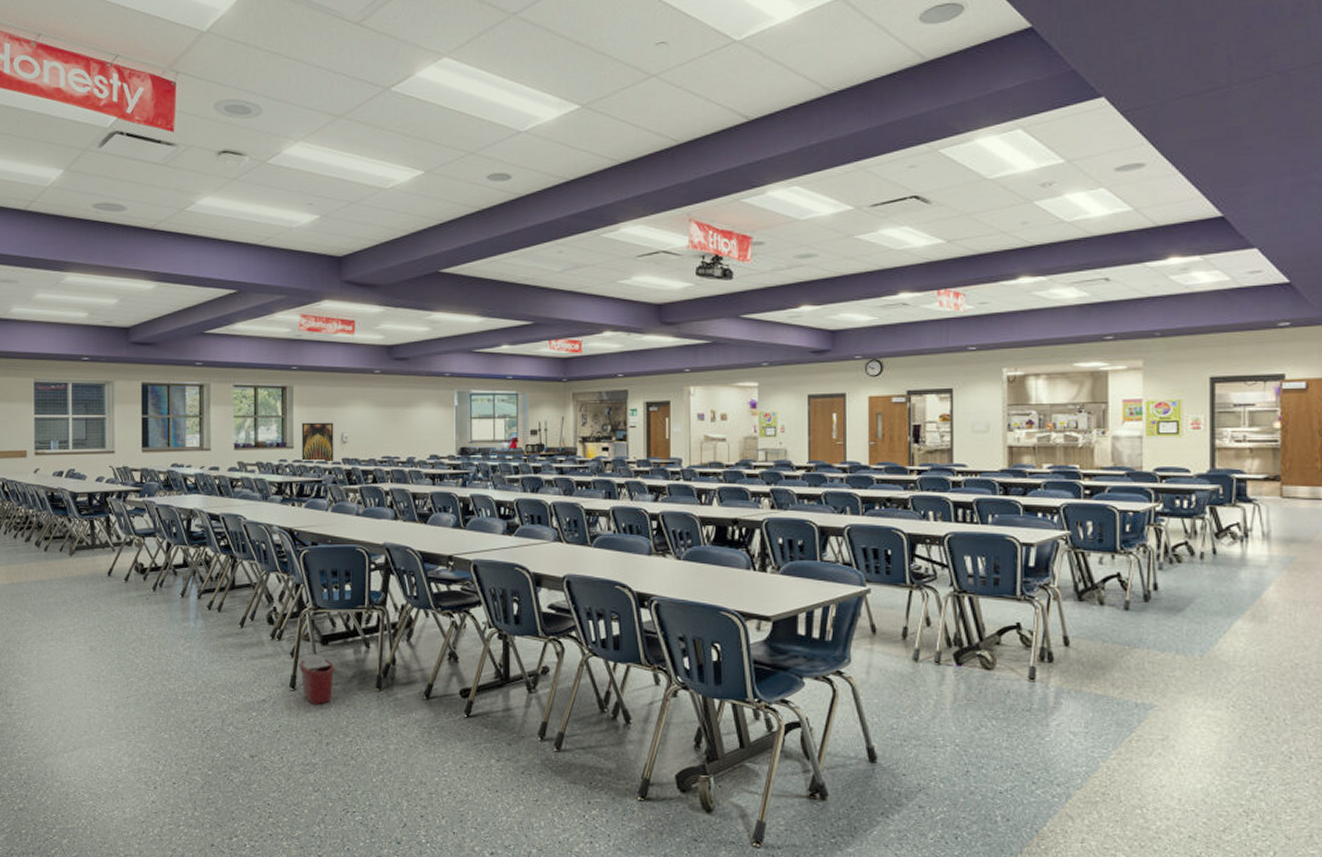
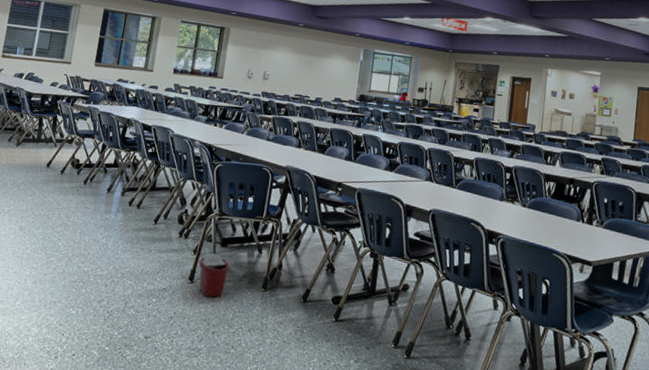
wall art: present [301,422,334,464] -> none [228,58,260,95]

